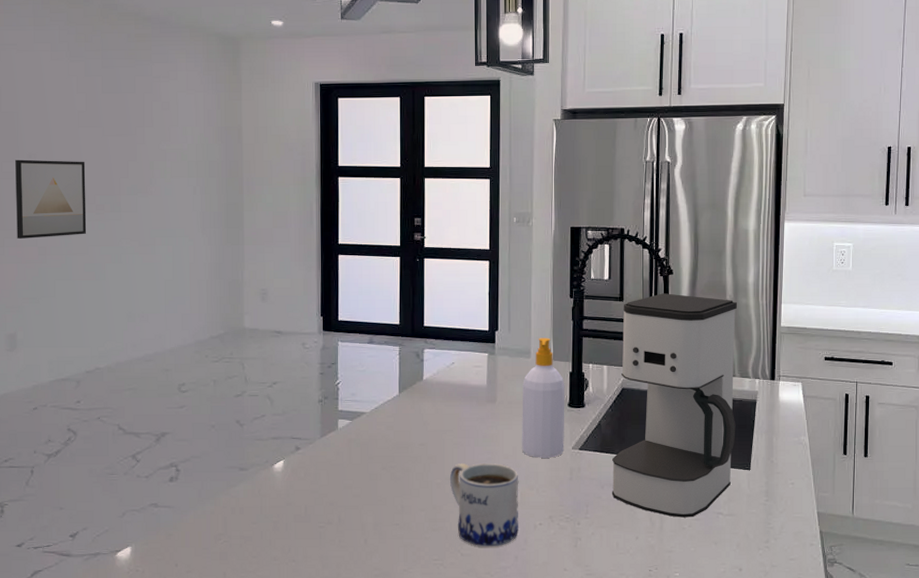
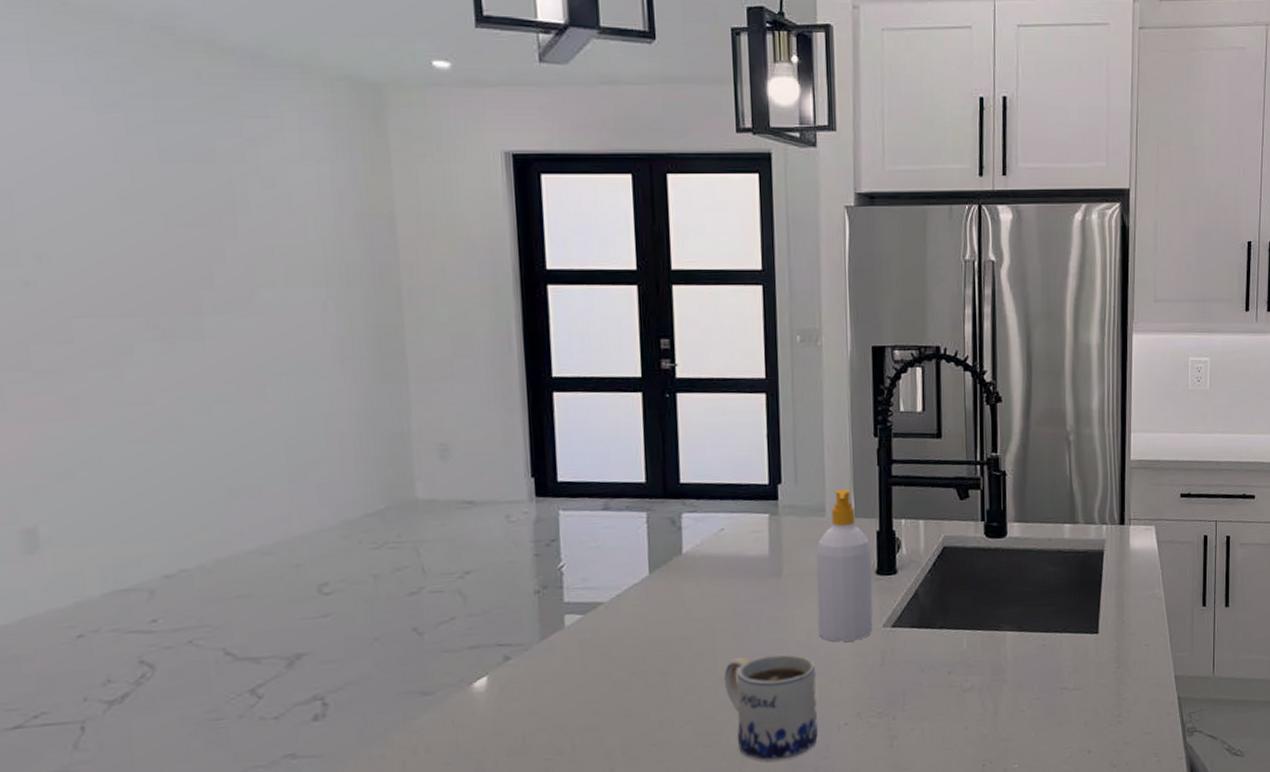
wall art: present [15,159,87,239] -> none [12,263,149,384]
coffee maker: present [611,293,737,518] -> none [934,426,1081,698]

